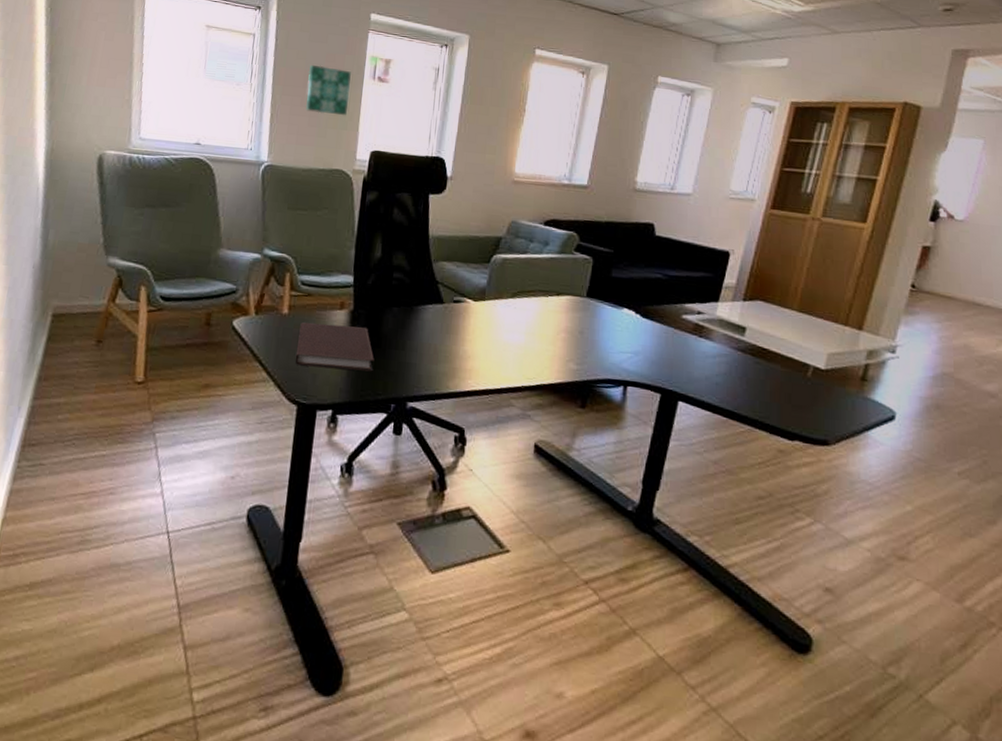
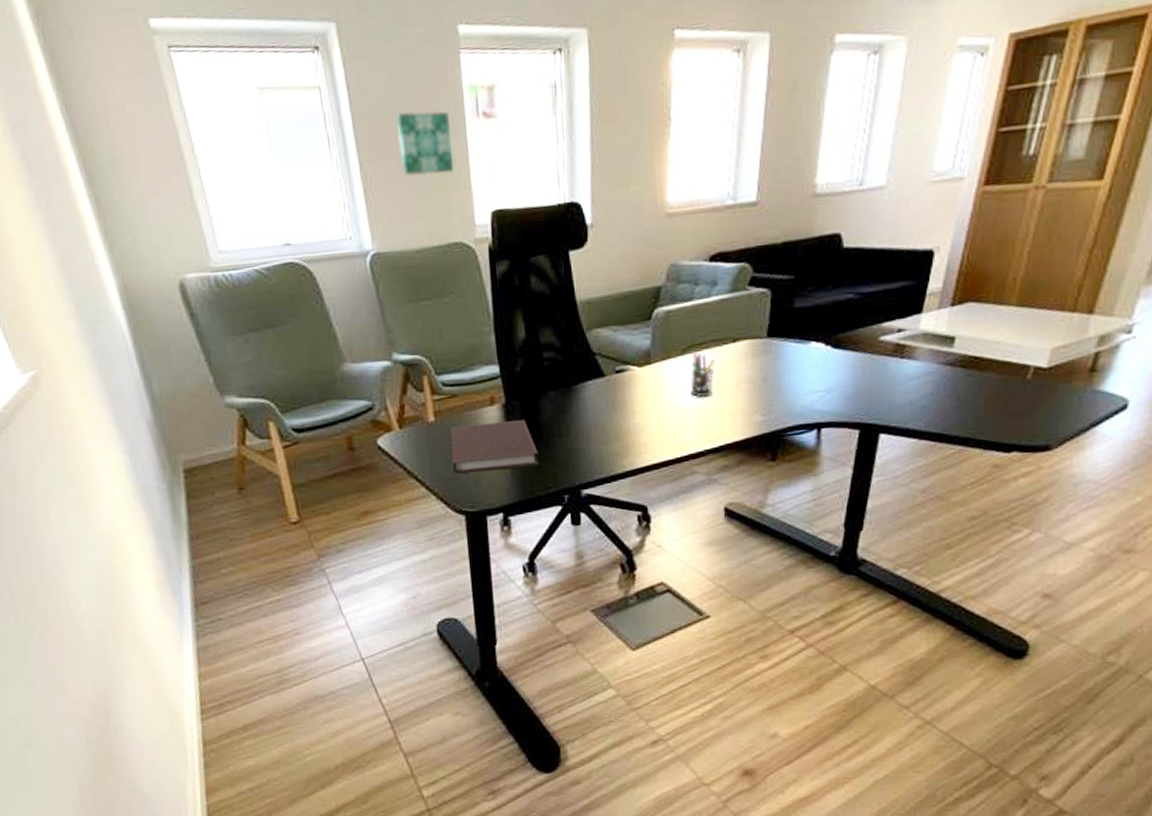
pen holder: none [516,297,540,338] -> present [690,352,715,398]

